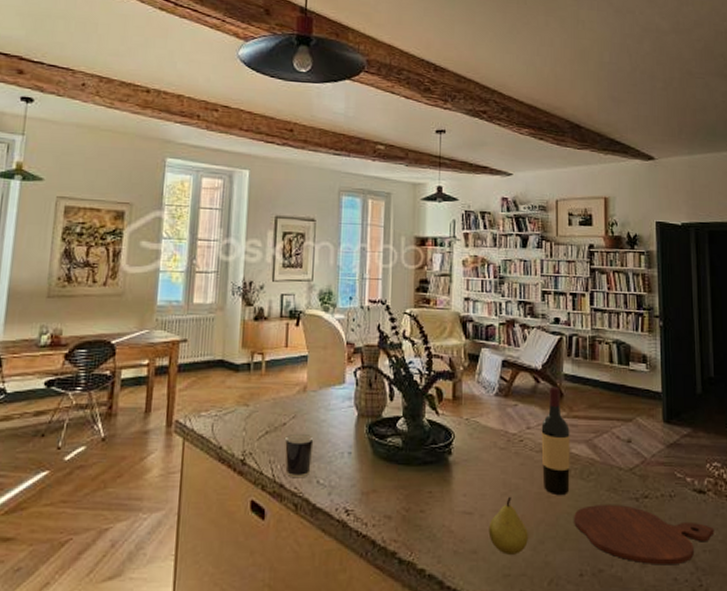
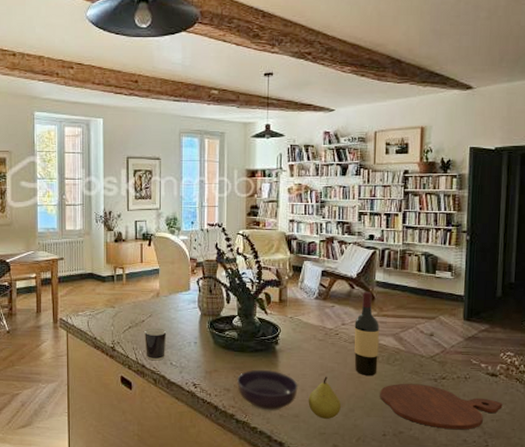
bowl: none [401,488,476,546] -> present [237,369,298,411]

